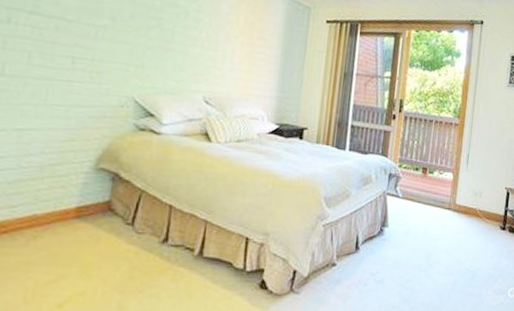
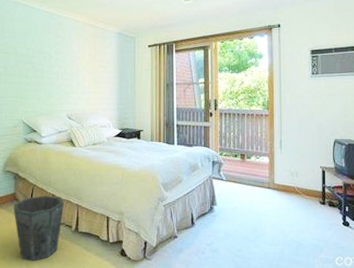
waste bin: none [105,205,186,297] -> present [13,195,64,261]

